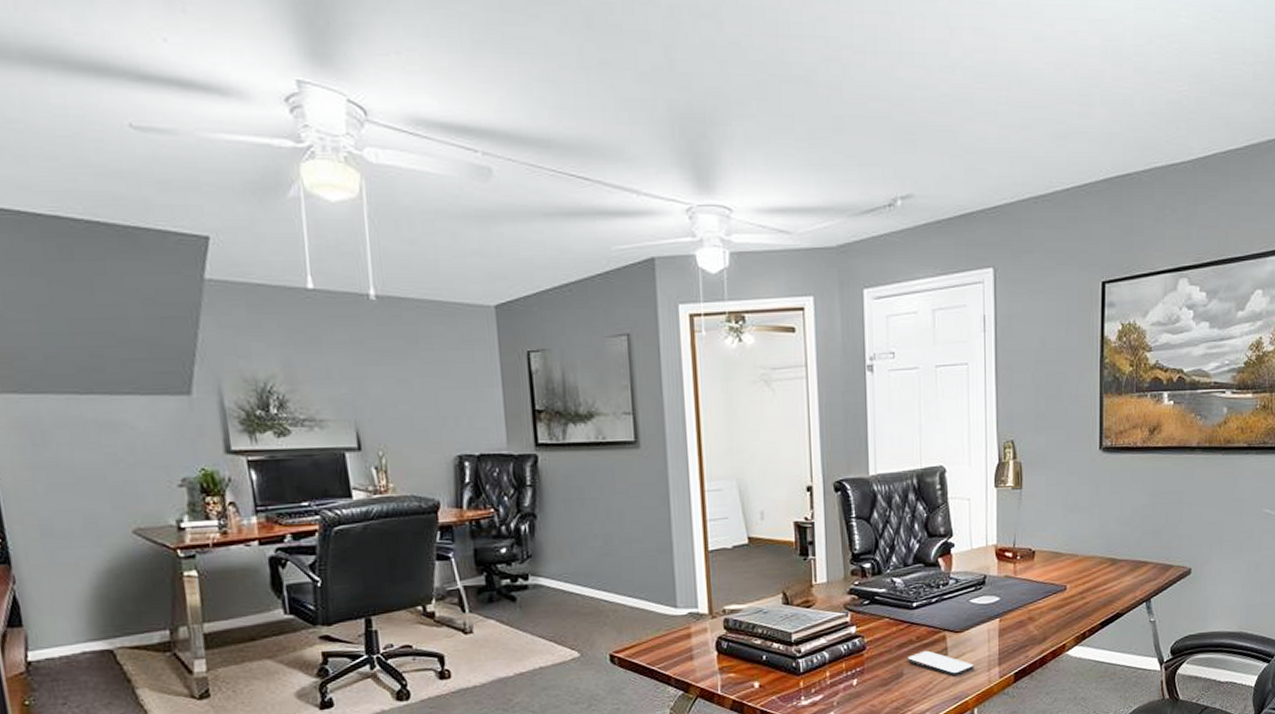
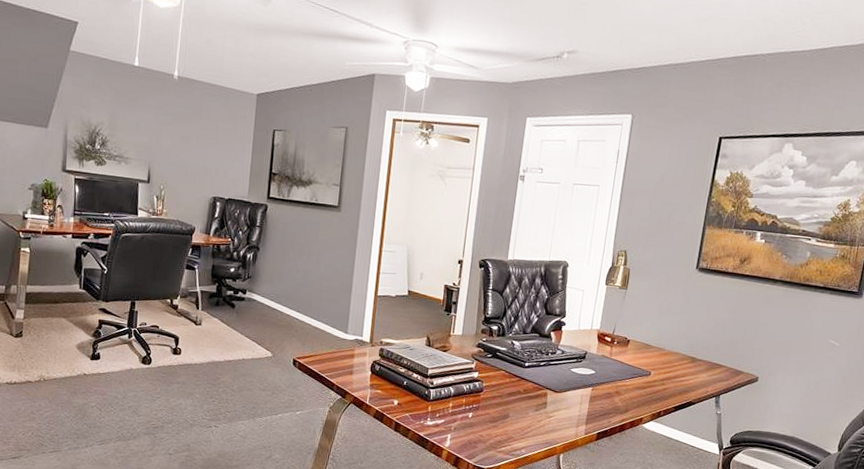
smartphone: present [907,650,975,677] -> none [514,401,566,426]

